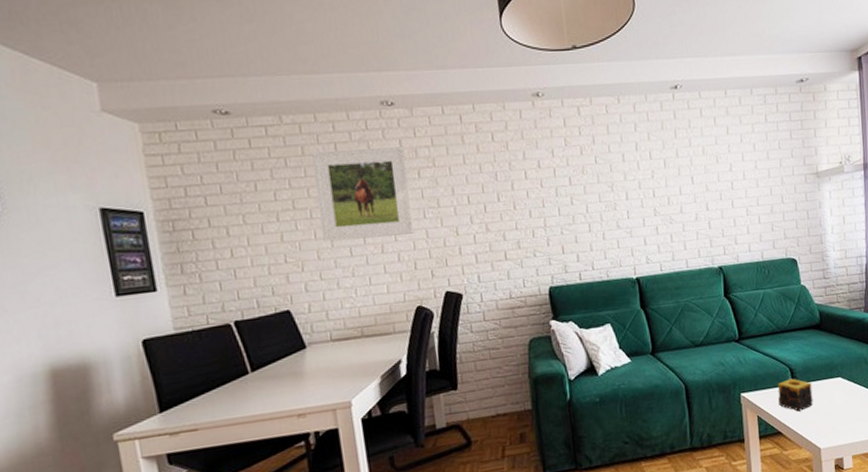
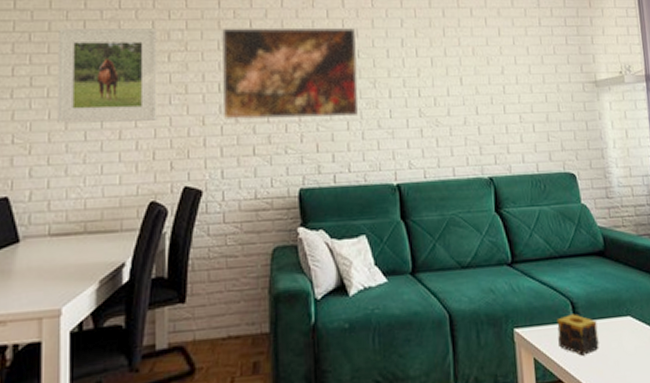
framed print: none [465,135,599,229] -> present [221,27,359,121]

